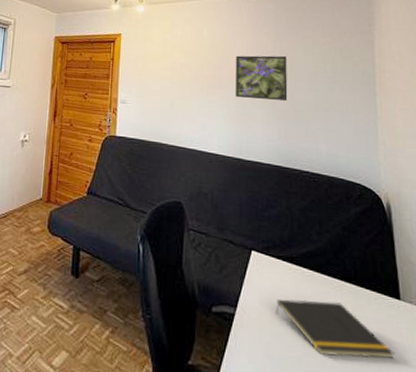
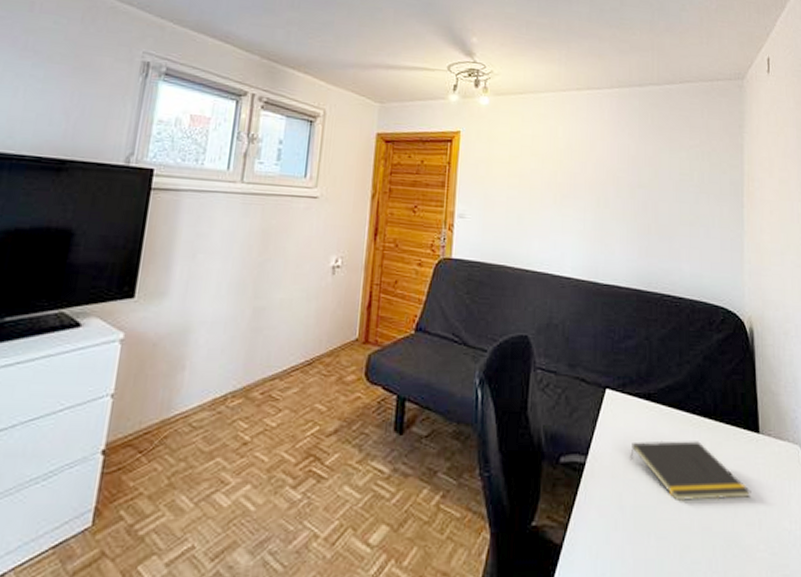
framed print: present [236,55,288,101] -> none [593,160,651,213]

